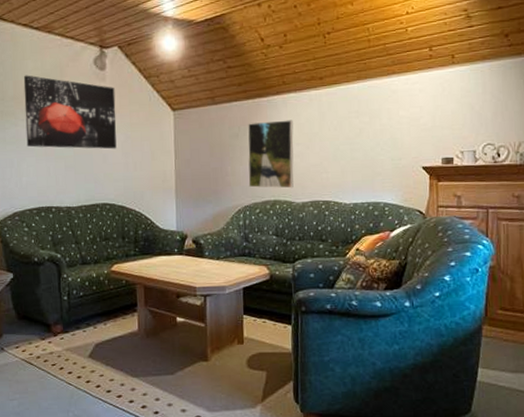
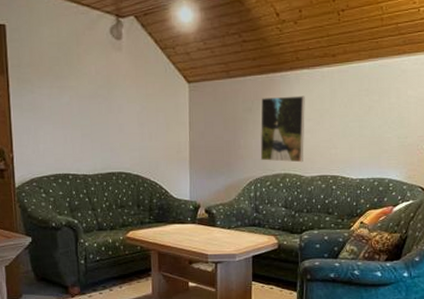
wall art: present [23,75,117,149] -> none [39,42,132,119]

